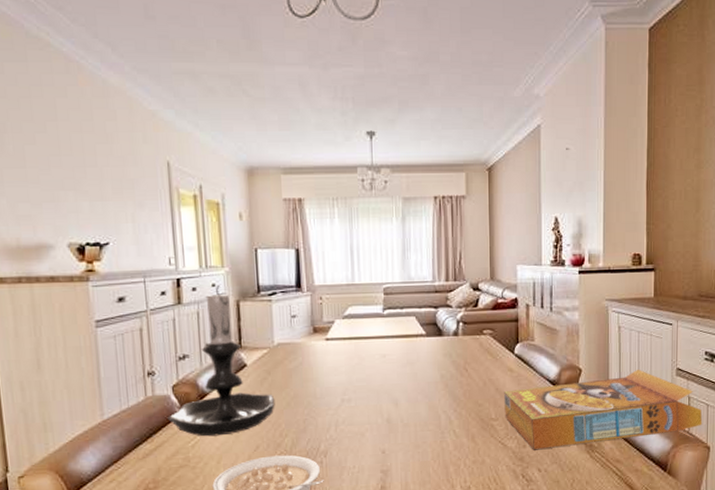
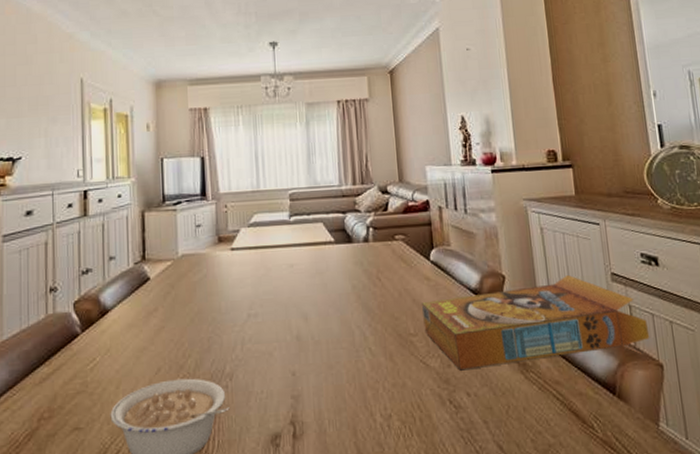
candle holder: present [168,284,275,437] -> none [67,195,178,359]

